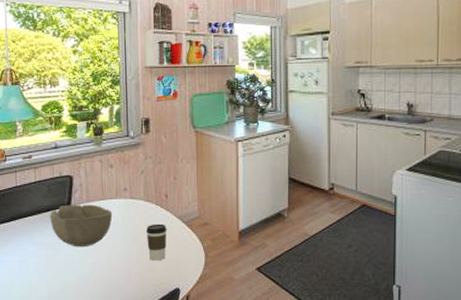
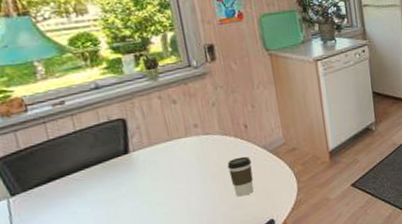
bowl: present [50,204,113,247] -> none [102,147,185,198]

